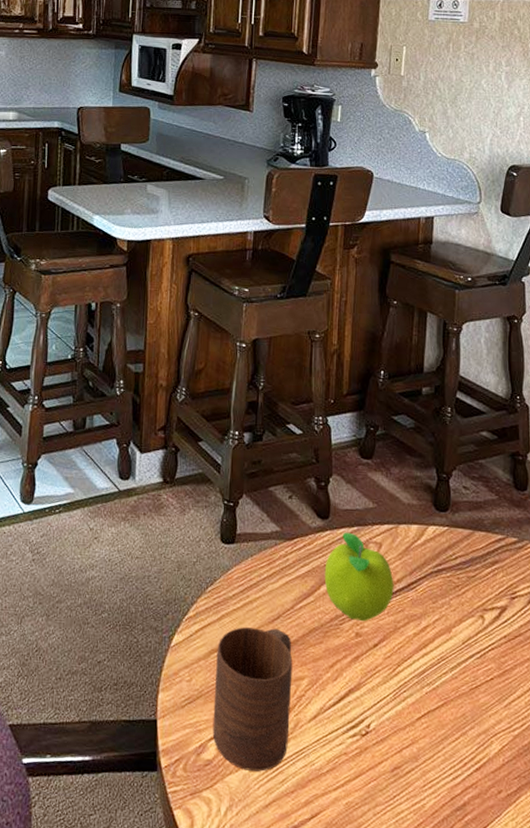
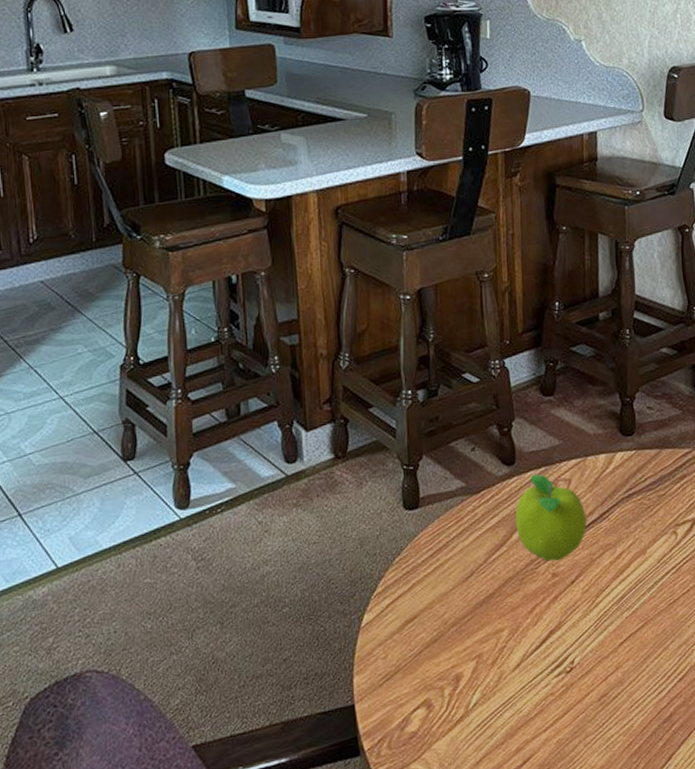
cup: present [212,627,293,772] -> none [411,586,494,734]

